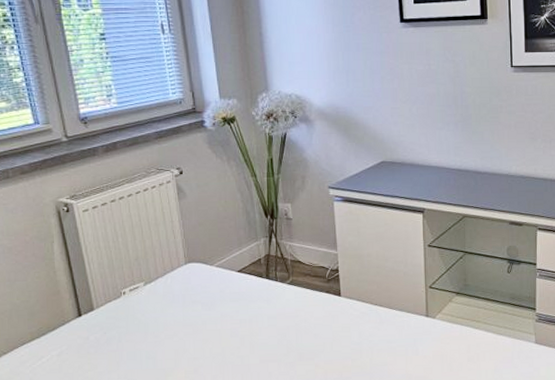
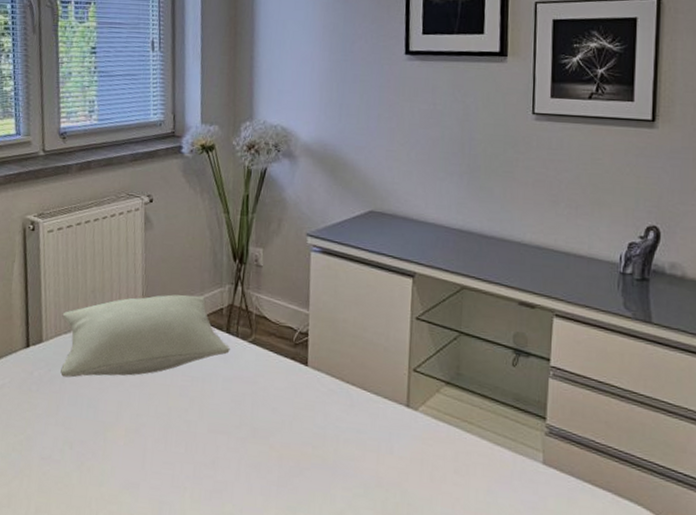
pillow: none [109,251,271,337] -> present [60,294,230,378]

